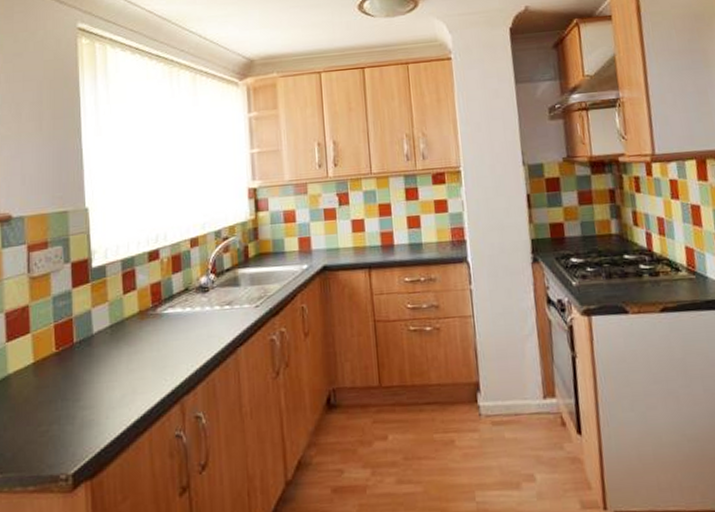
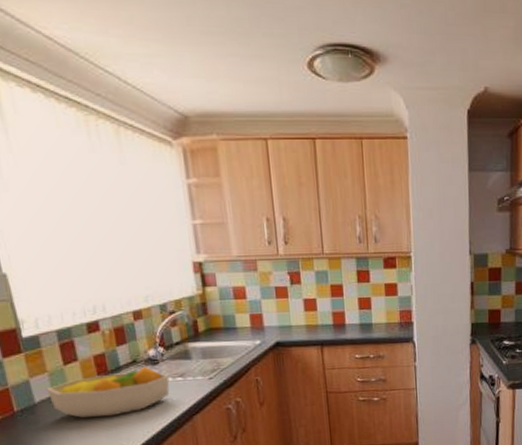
fruit bowl: none [104,294,217,350] -> present [46,366,170,418]

